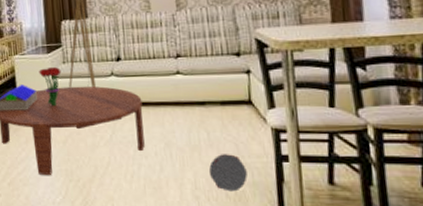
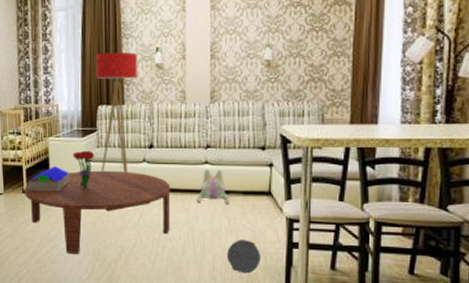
plush toy: none [170,79,207,116] -> present [196,169,230,204]

